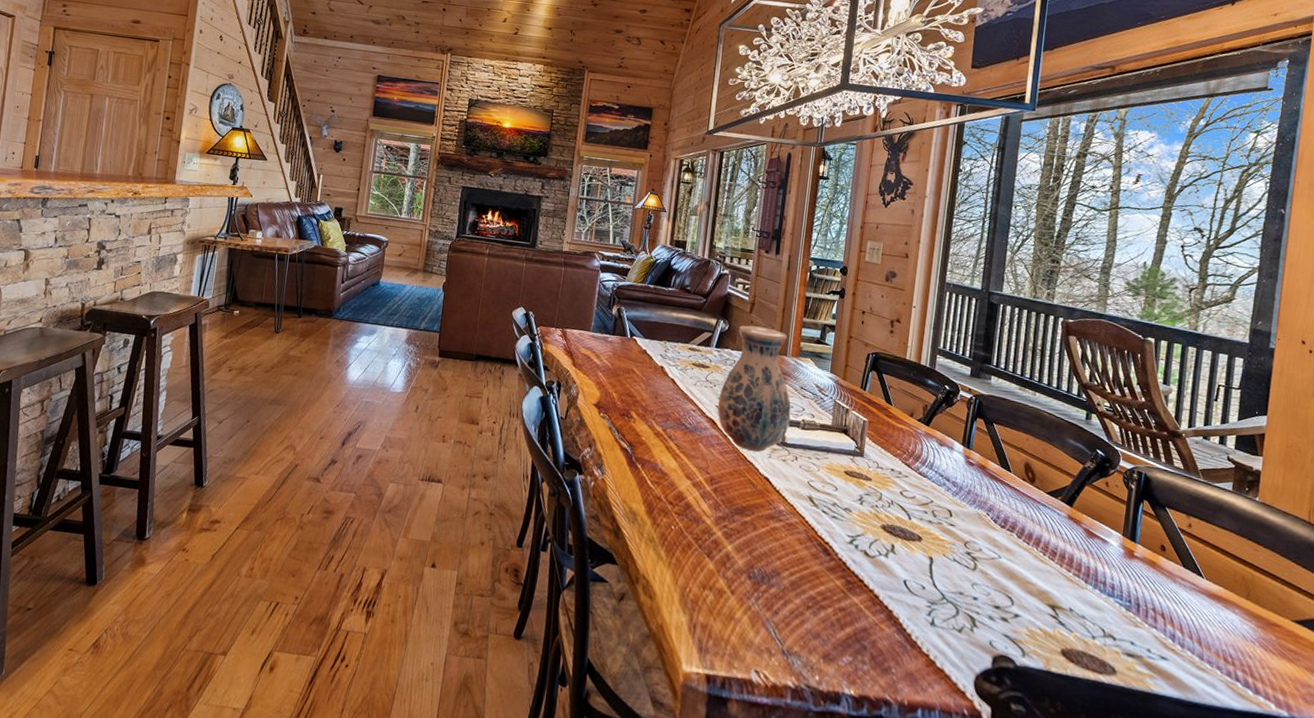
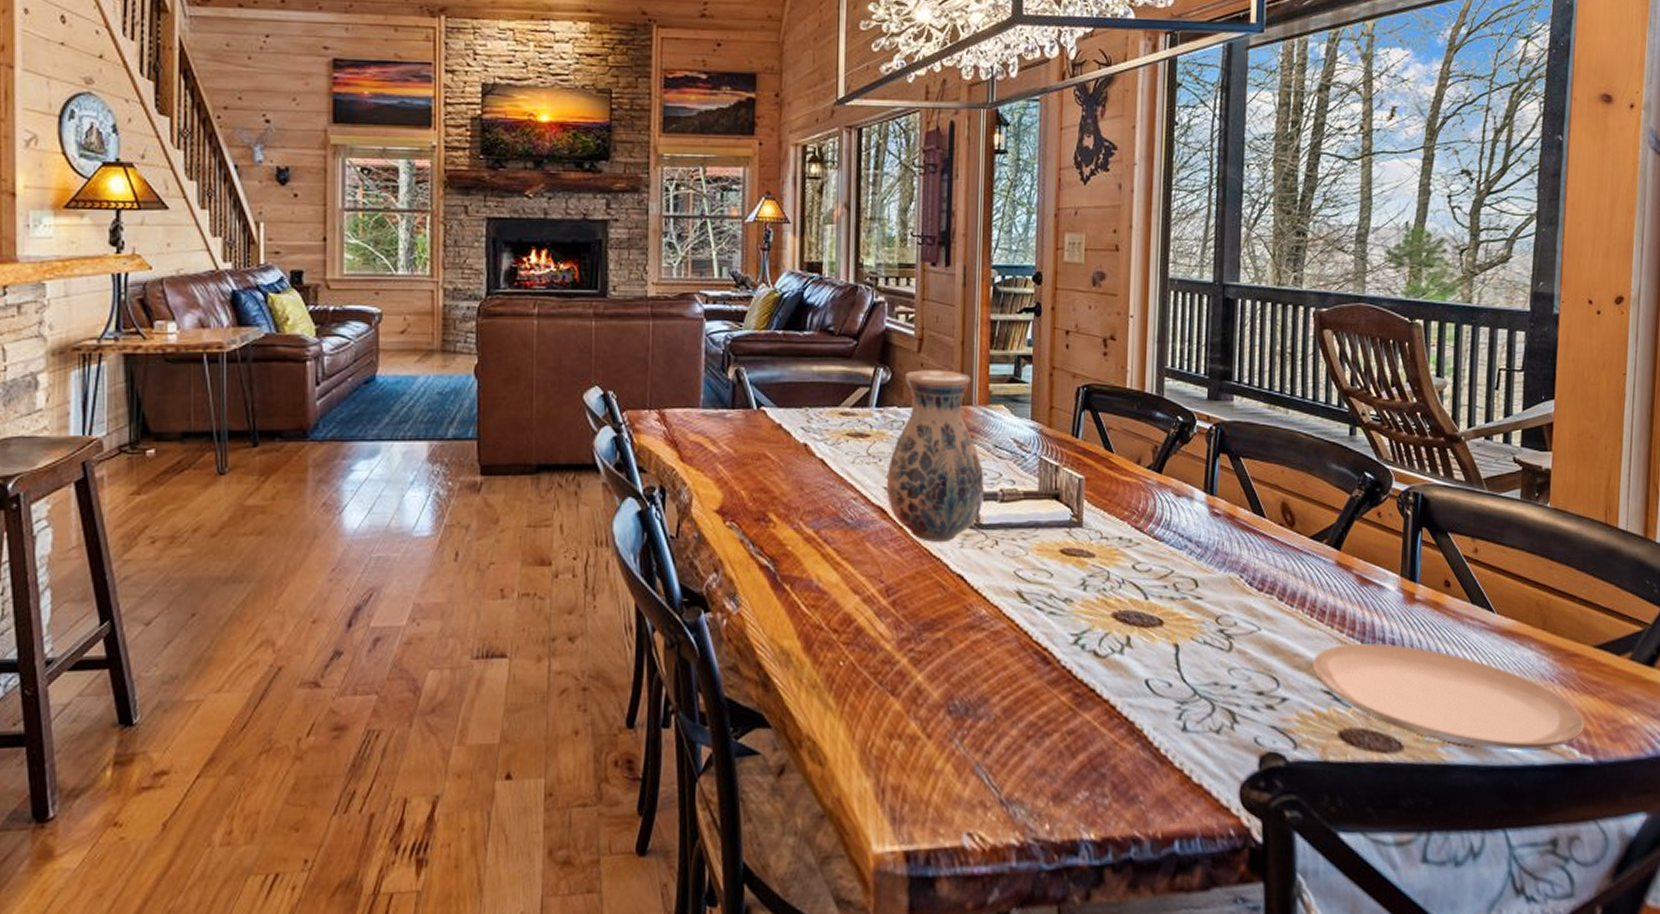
plate: none [1042,581,1281,698] -> present [1312,643,1585,751]

